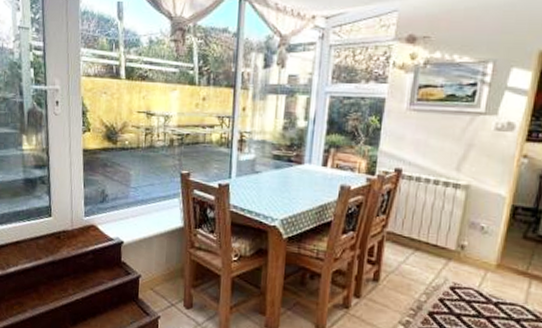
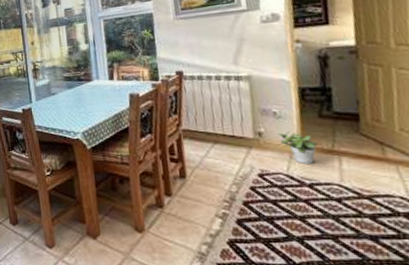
potted plant: none [479,247,515,284] -> present [278,130,318,165]

